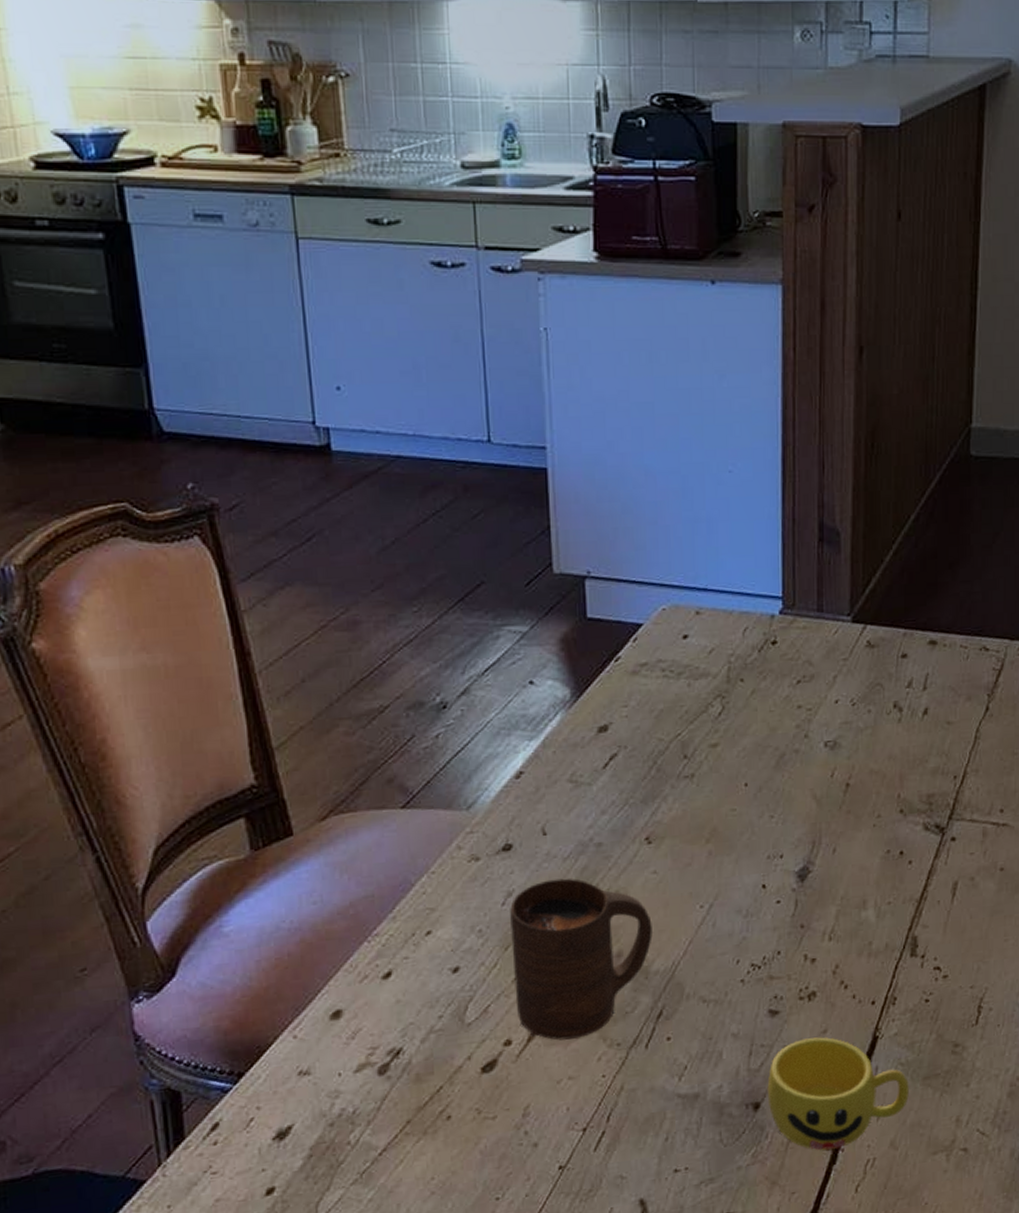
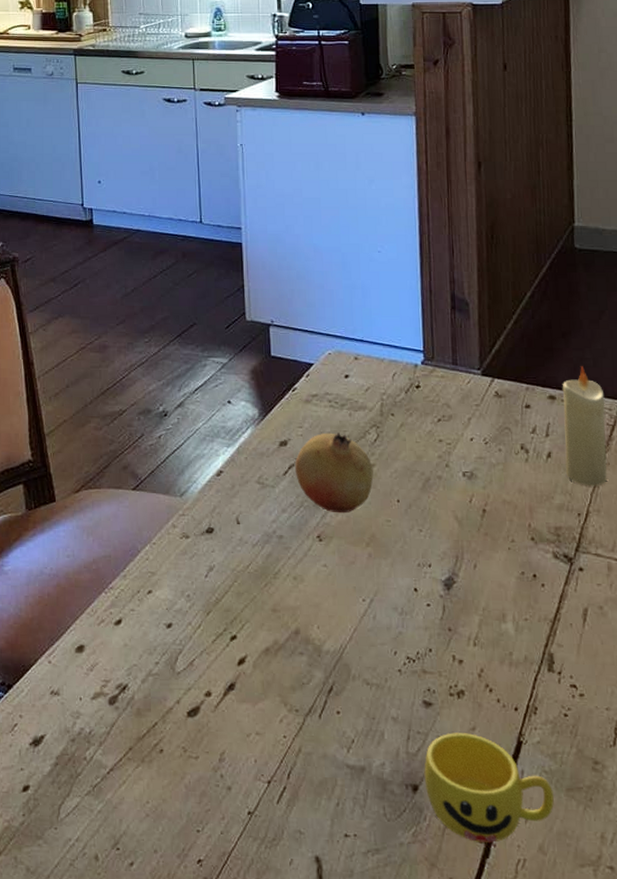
cup: present [510,878,653,1041] -> none [211,561,324,700]
fruit: none [617,709,717,808] -> present [294,432,374,514]
candle: none [944,602,993,744] -> present [562,366,607,487]

